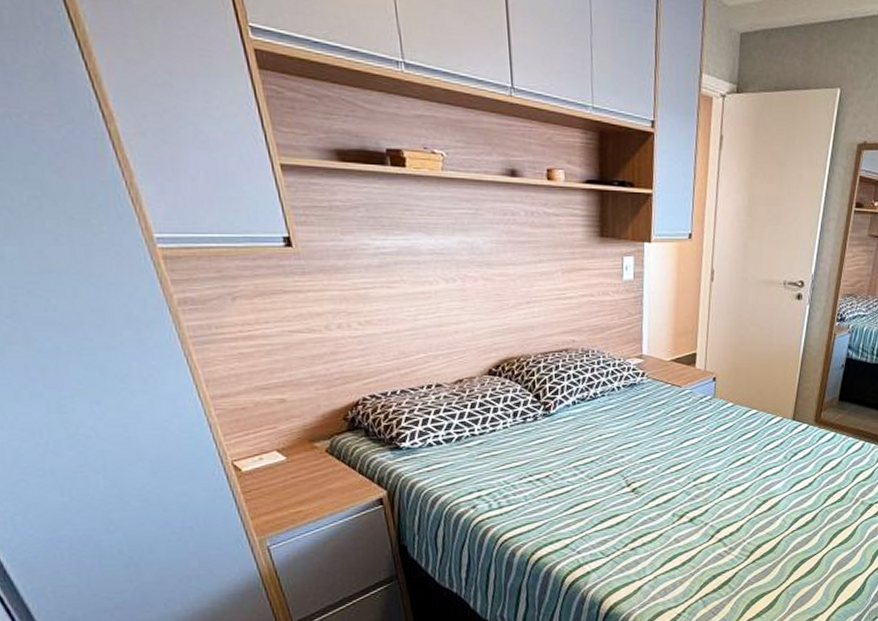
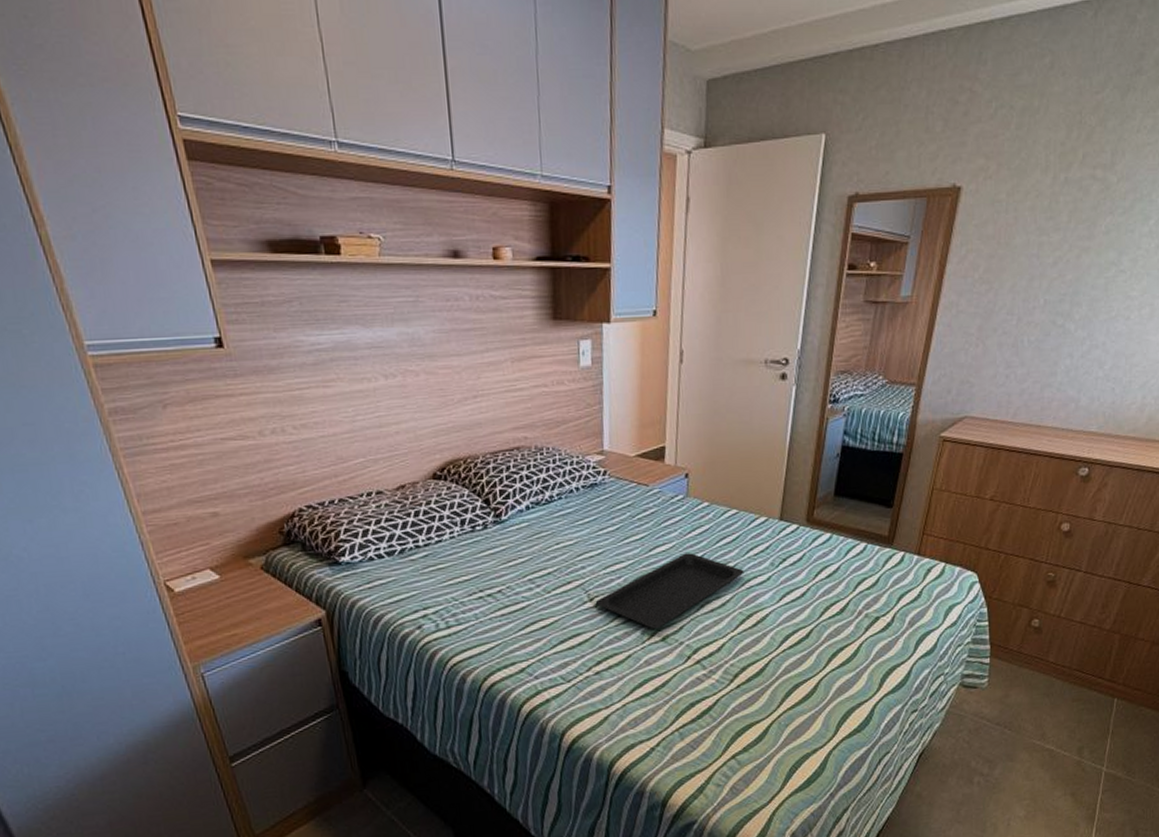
serving tray: none [632,446,762,512] -> present [595,553,744,629]

